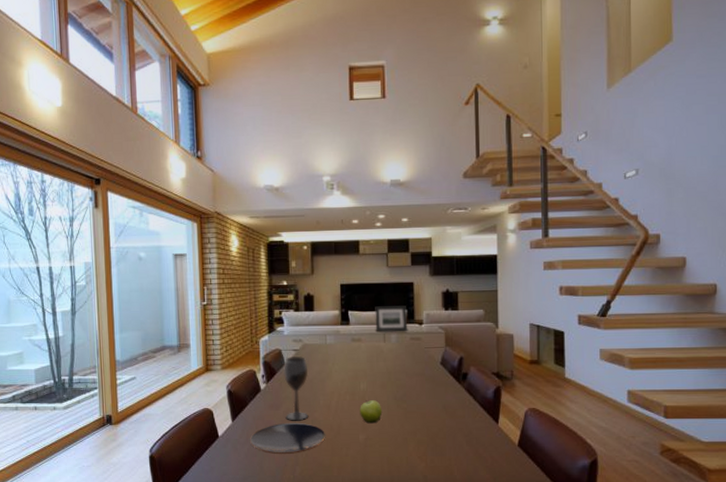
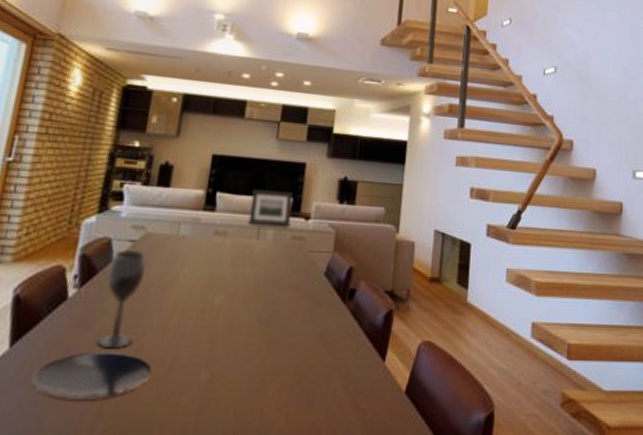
fruit: present [360,400,383,423] -> none [207,321,240,355]

